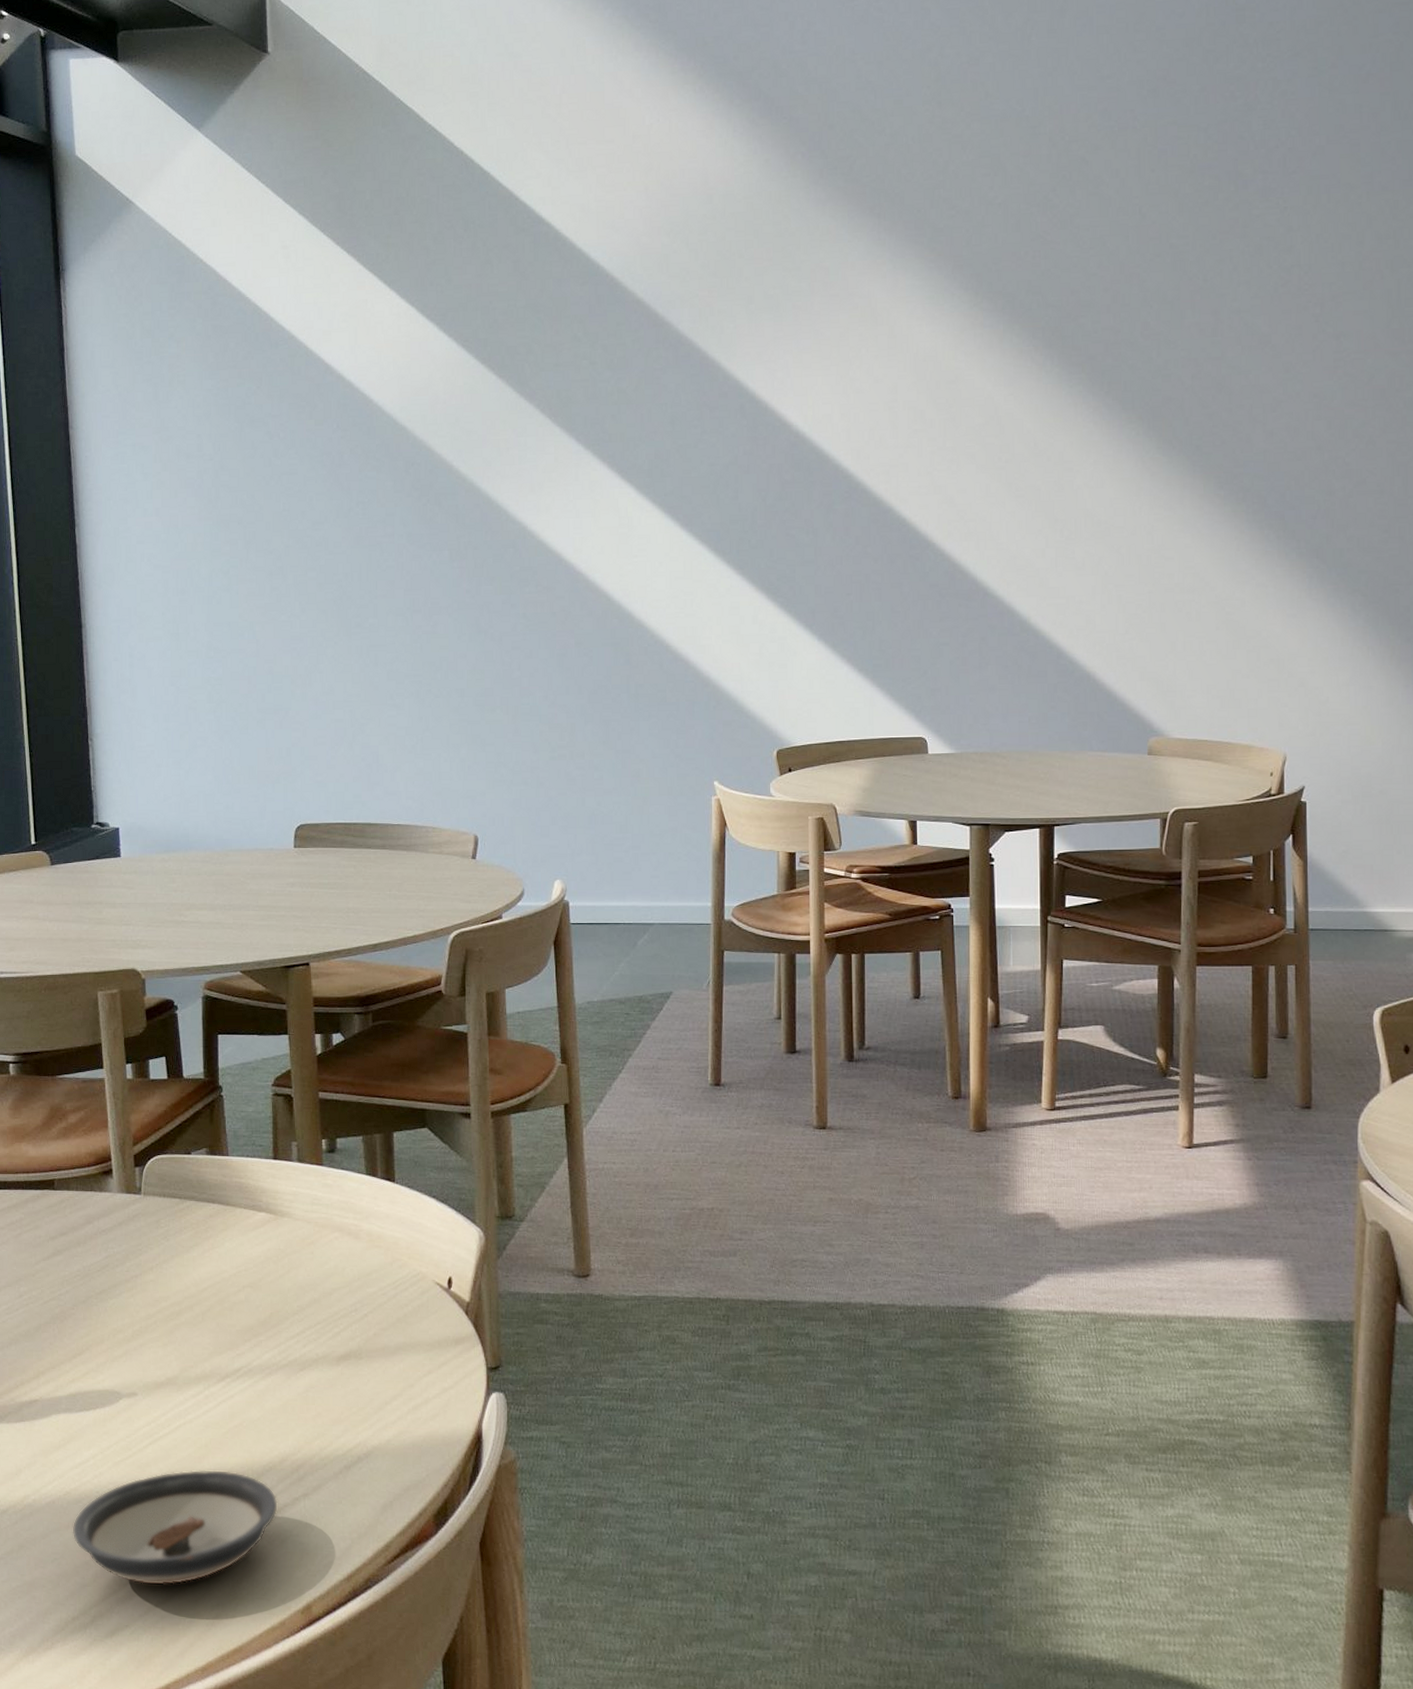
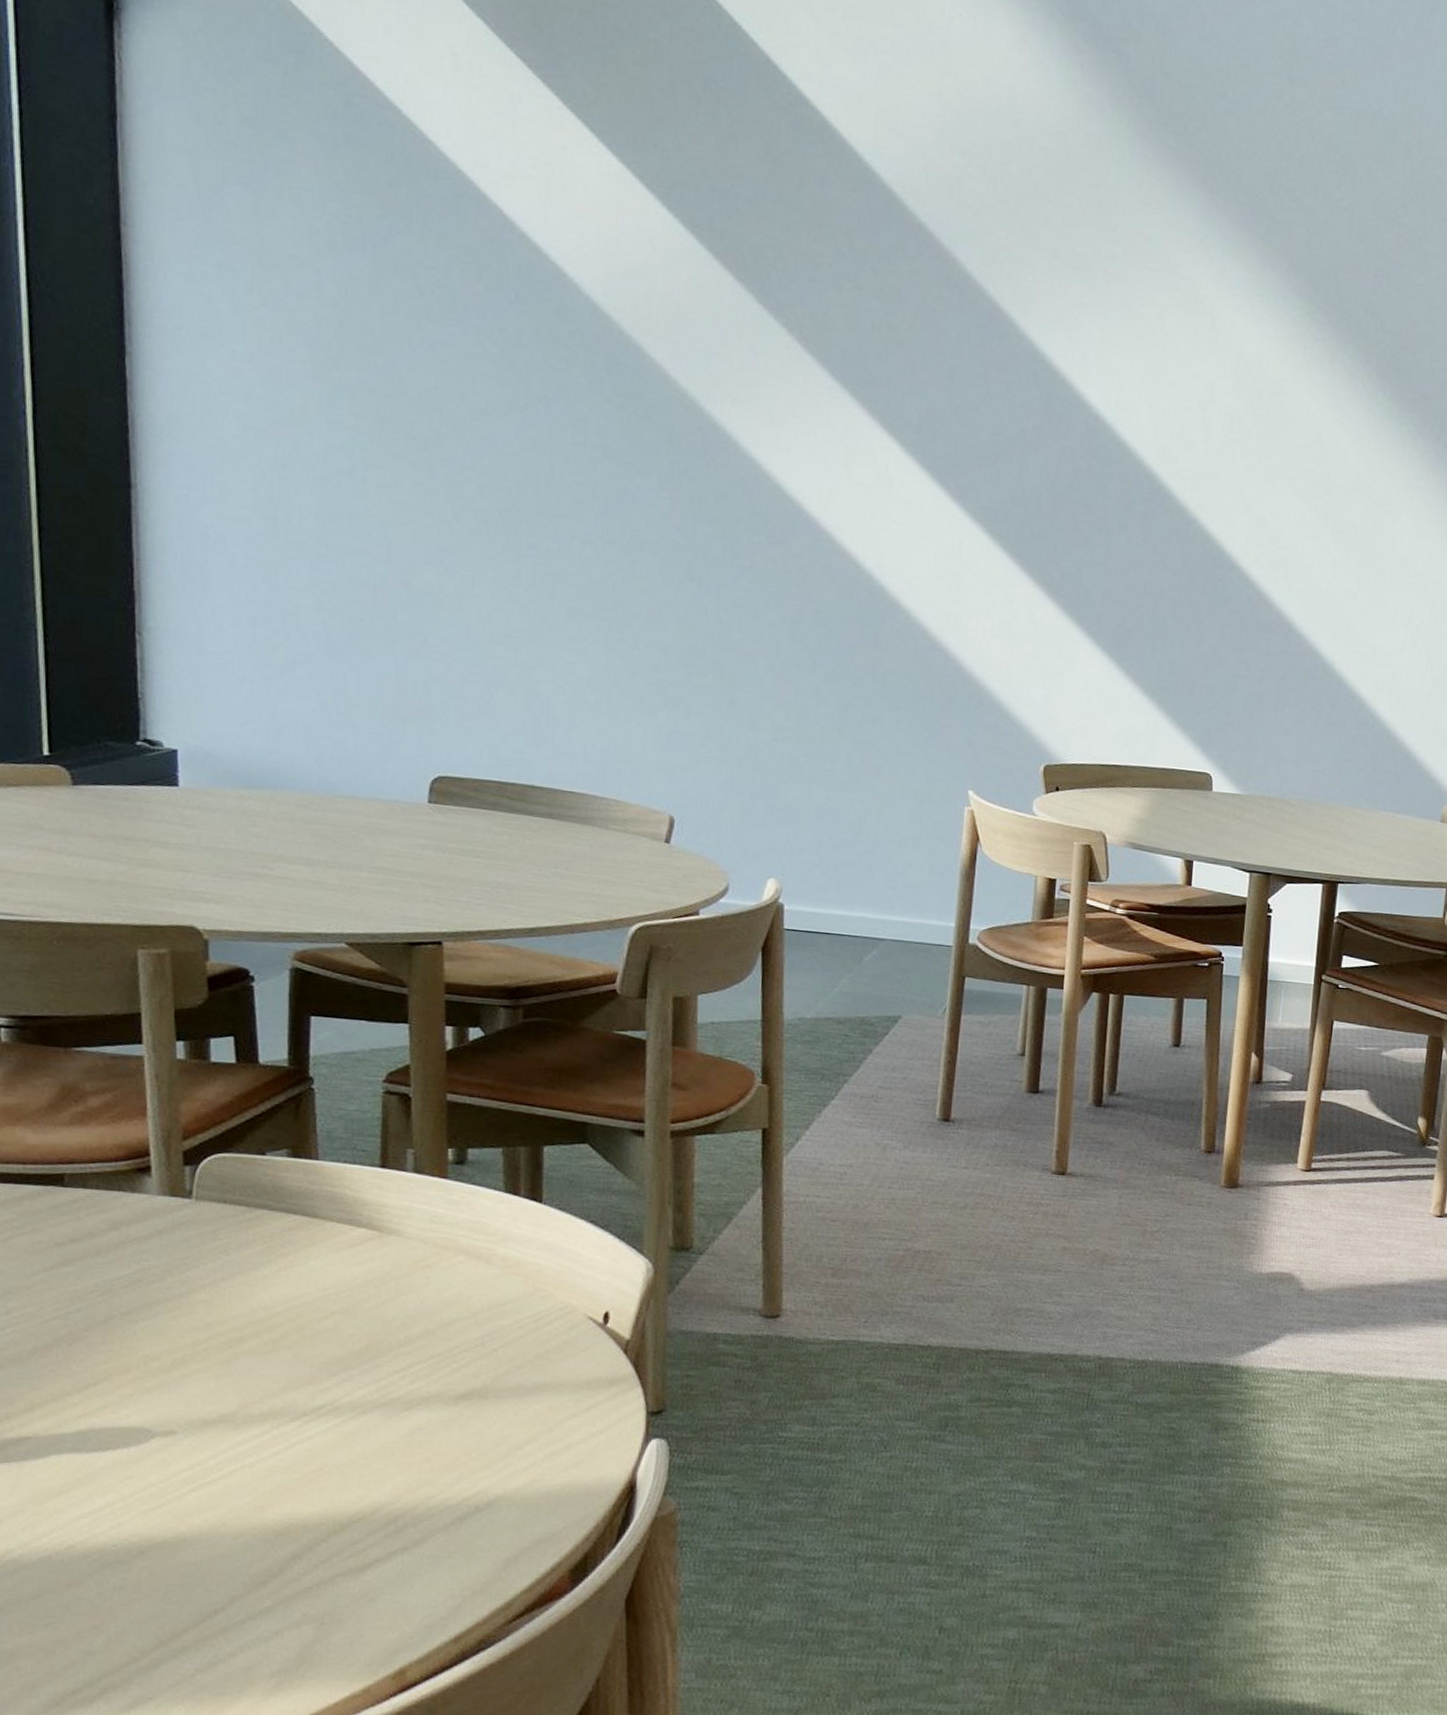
saucer: present [72,1470,278,1585] -> none [75,1521,367,1650]

